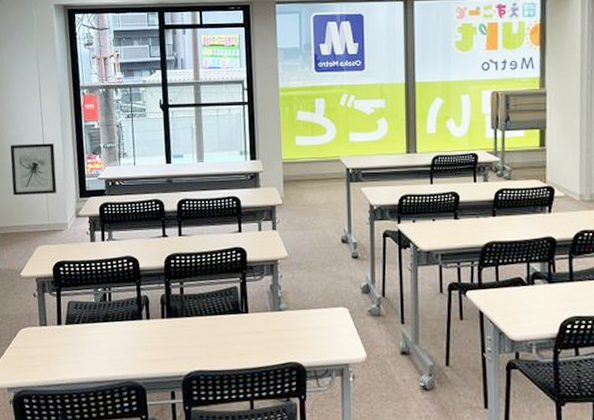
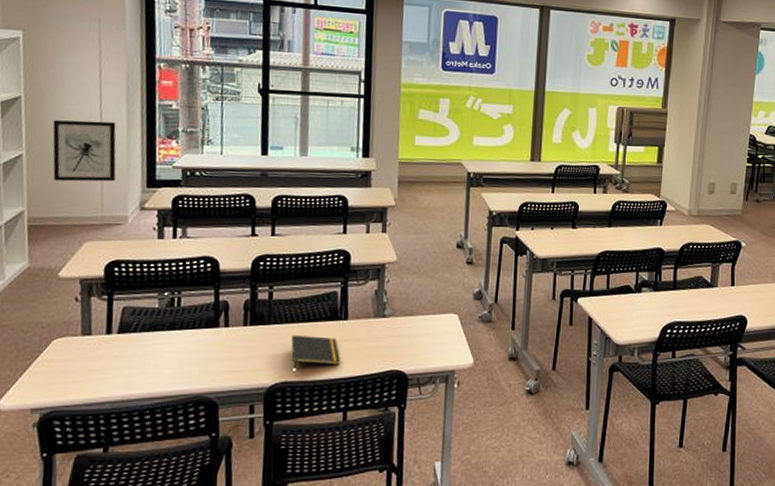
notepad: none [201,327,244,358] -> present [291,334,340,368]

